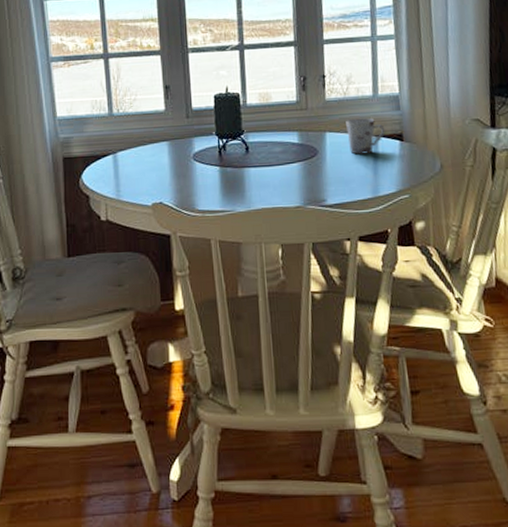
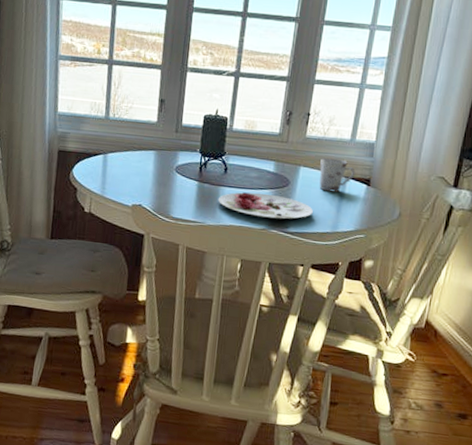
plate: none [244,167,349,195] -> present [218,192,313,220]

